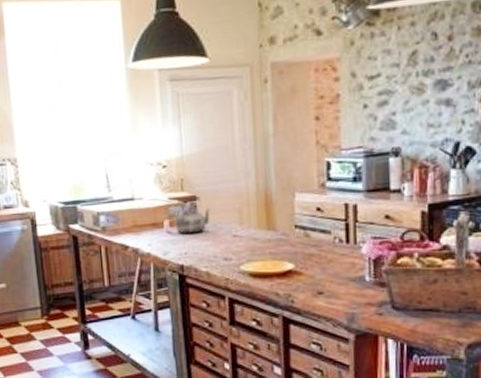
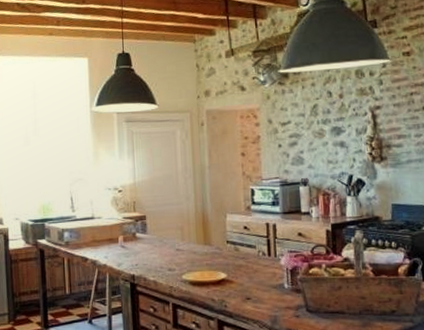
kettle: present [175,196,211,234] -> none [128,216,158,248]

